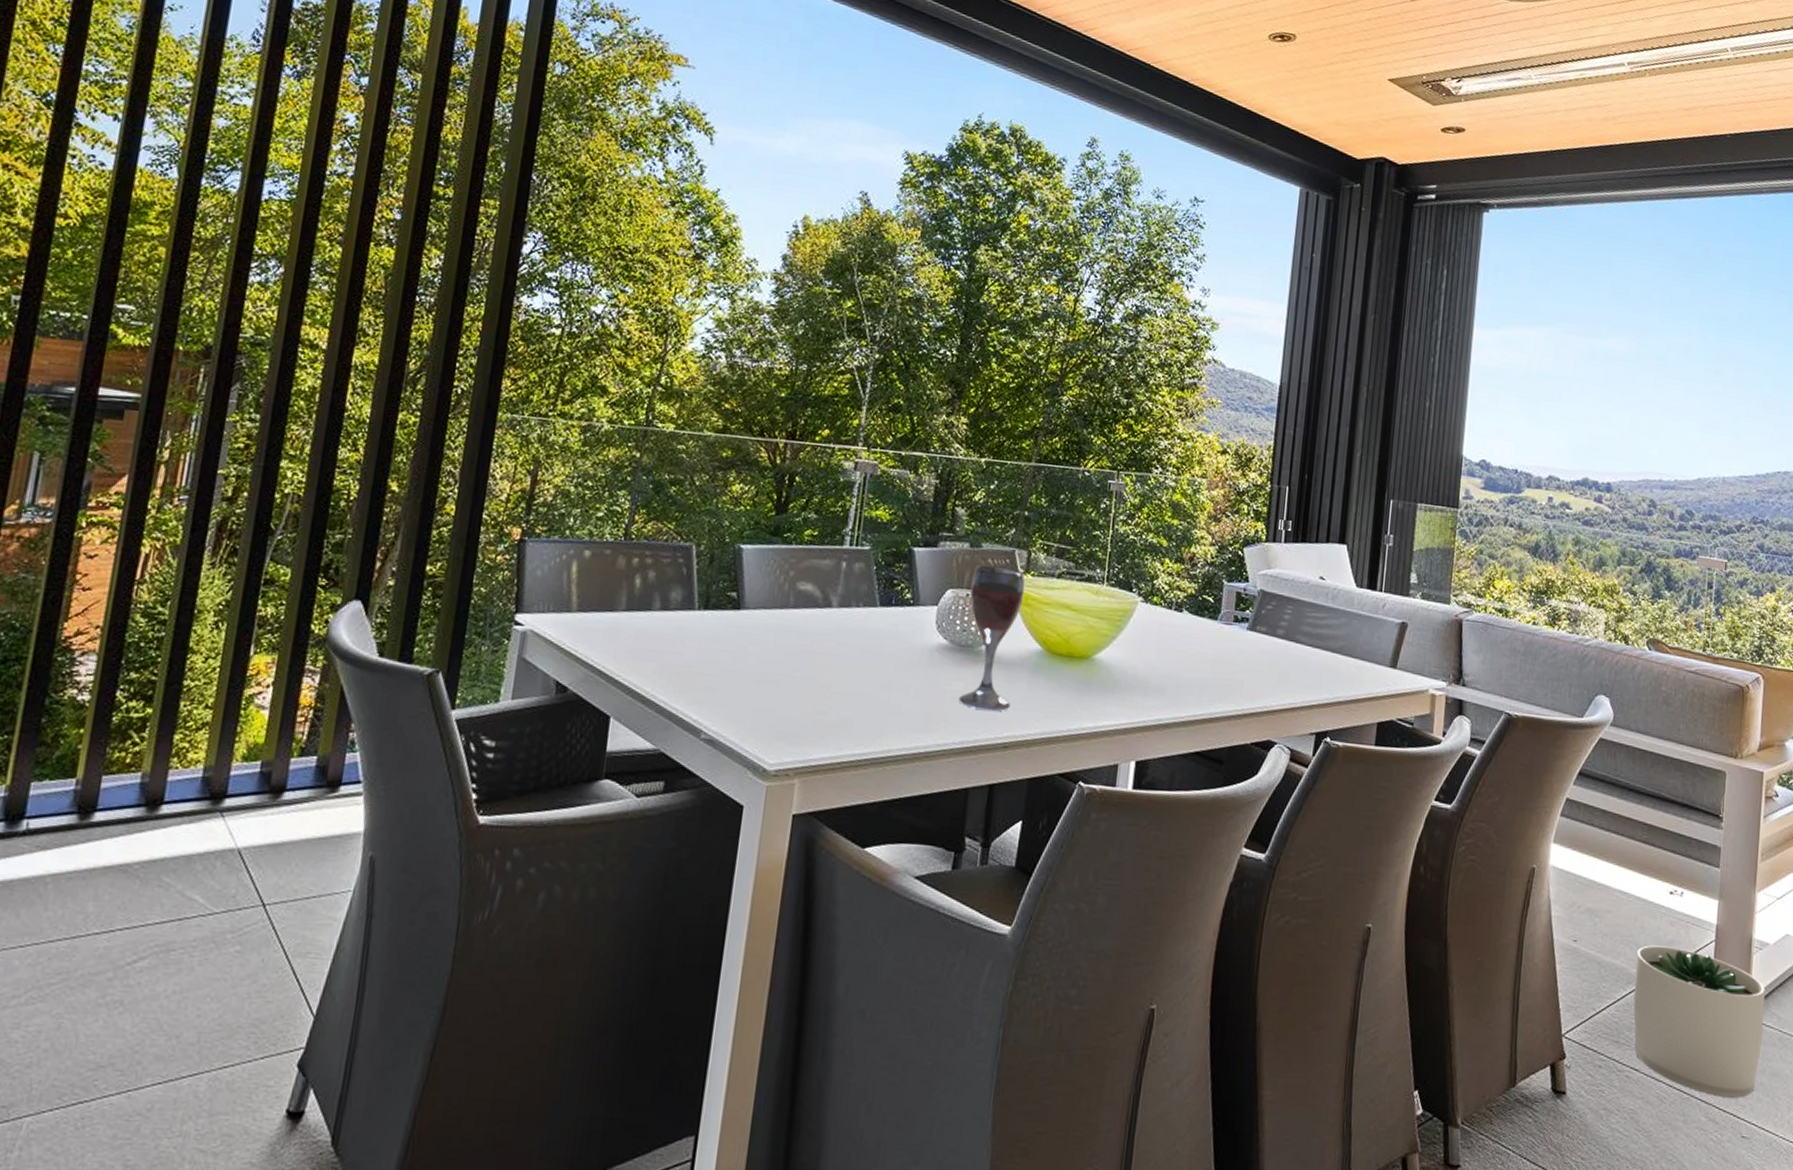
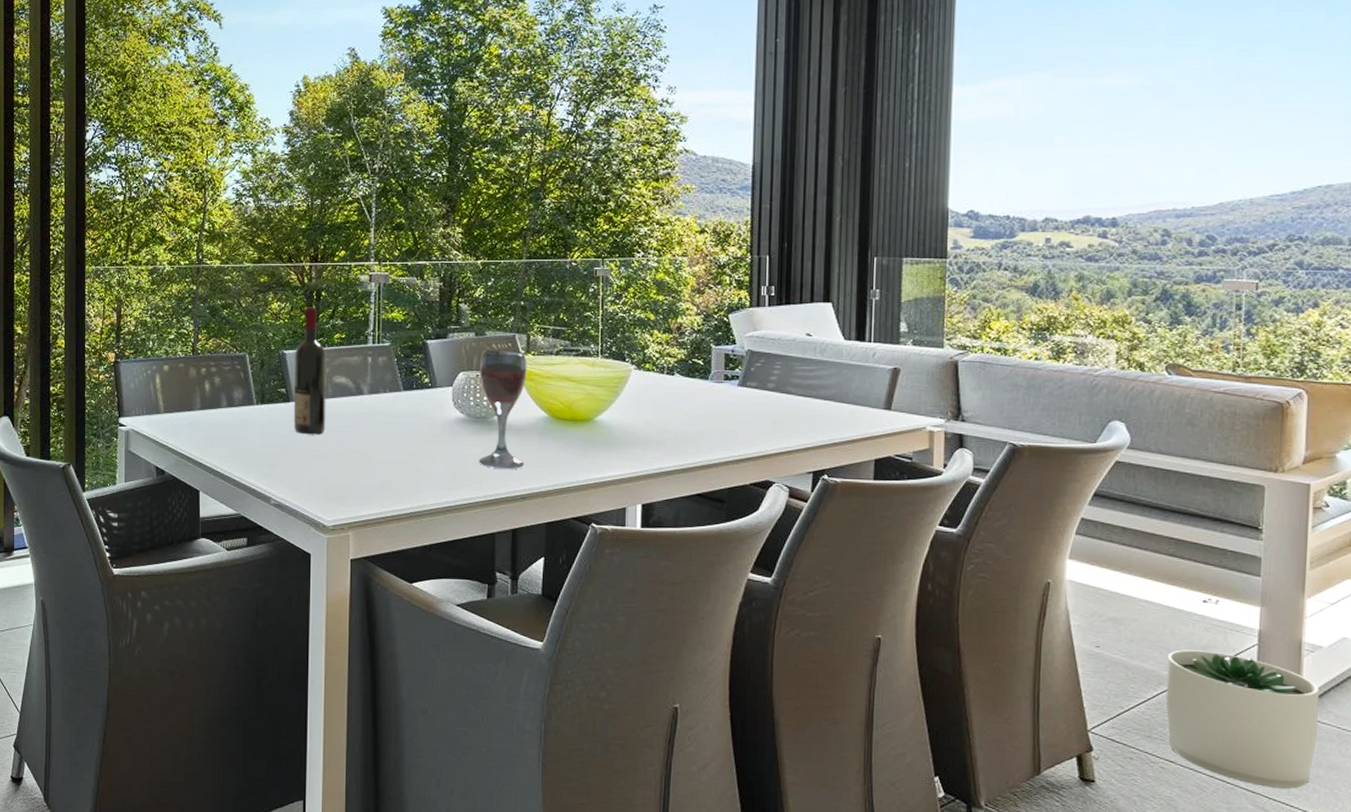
wine bottle: none [741,493,793,653] -> present [293,307,327,434]

